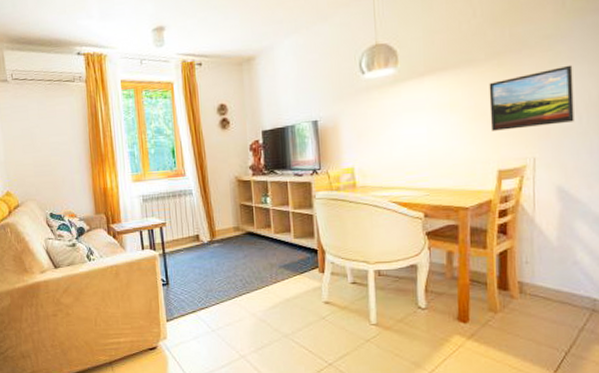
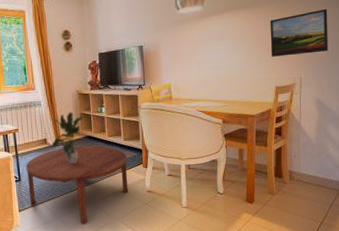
coffee table: none [174,243,300,339] -> present [26,145,128,223]
potted plant: none [205,202,244,265] -> present [52,111,84,163]

